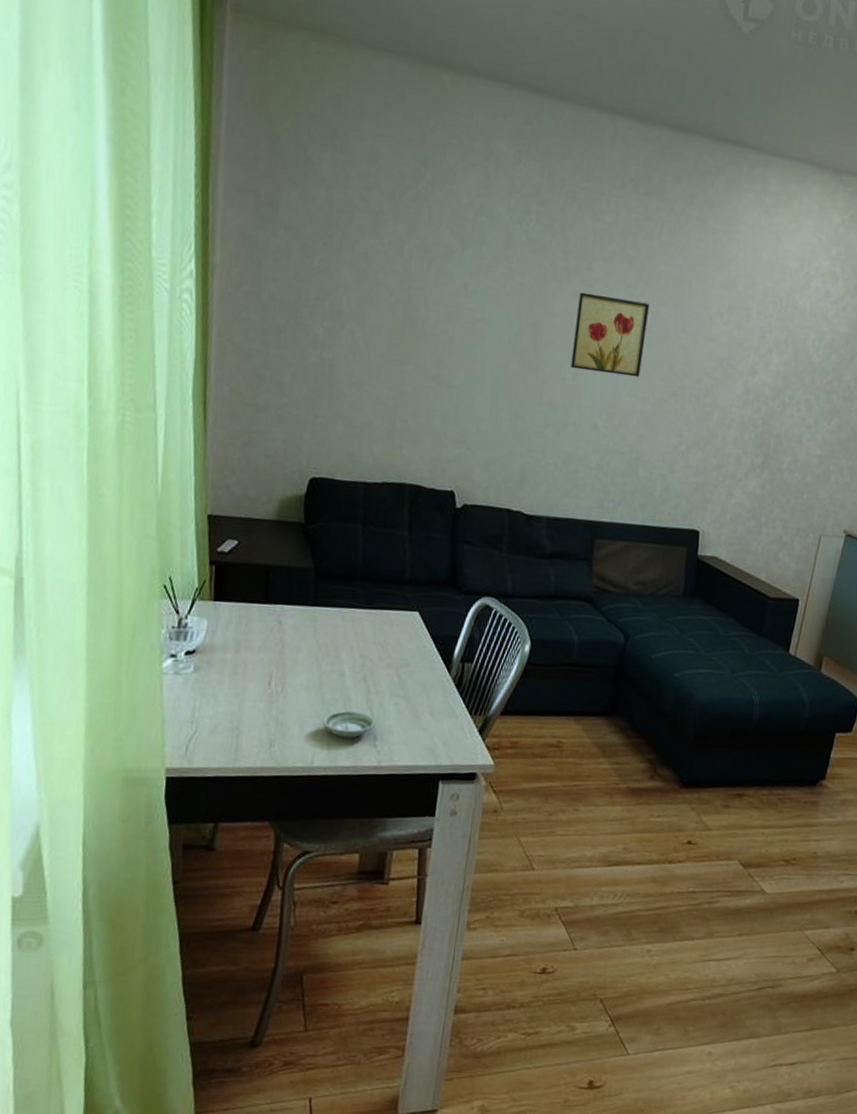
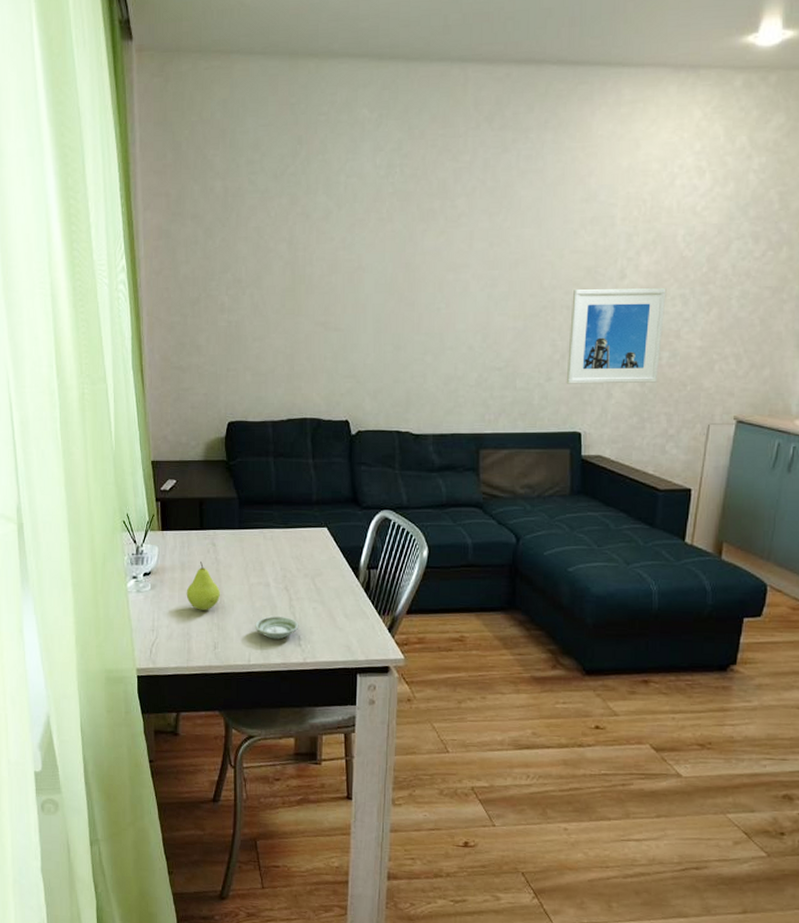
fruit: none [239,642,284,701] -> present [186,562,221,610]
wall art: present [570,292,650,378] -> none [443,228,514,298]
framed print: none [689,379,793,487] -> present [566,288,667,384]

